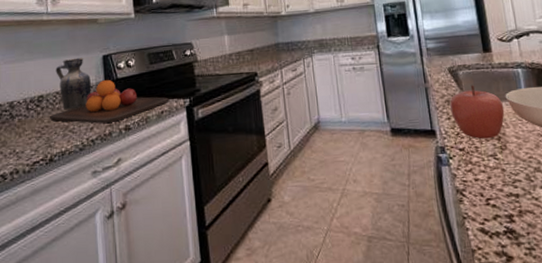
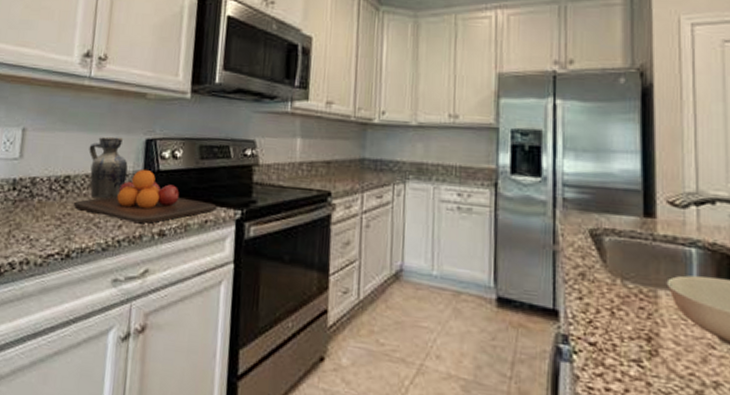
fruit: present [450,85,505,139] -> none [585,258,663,338]

